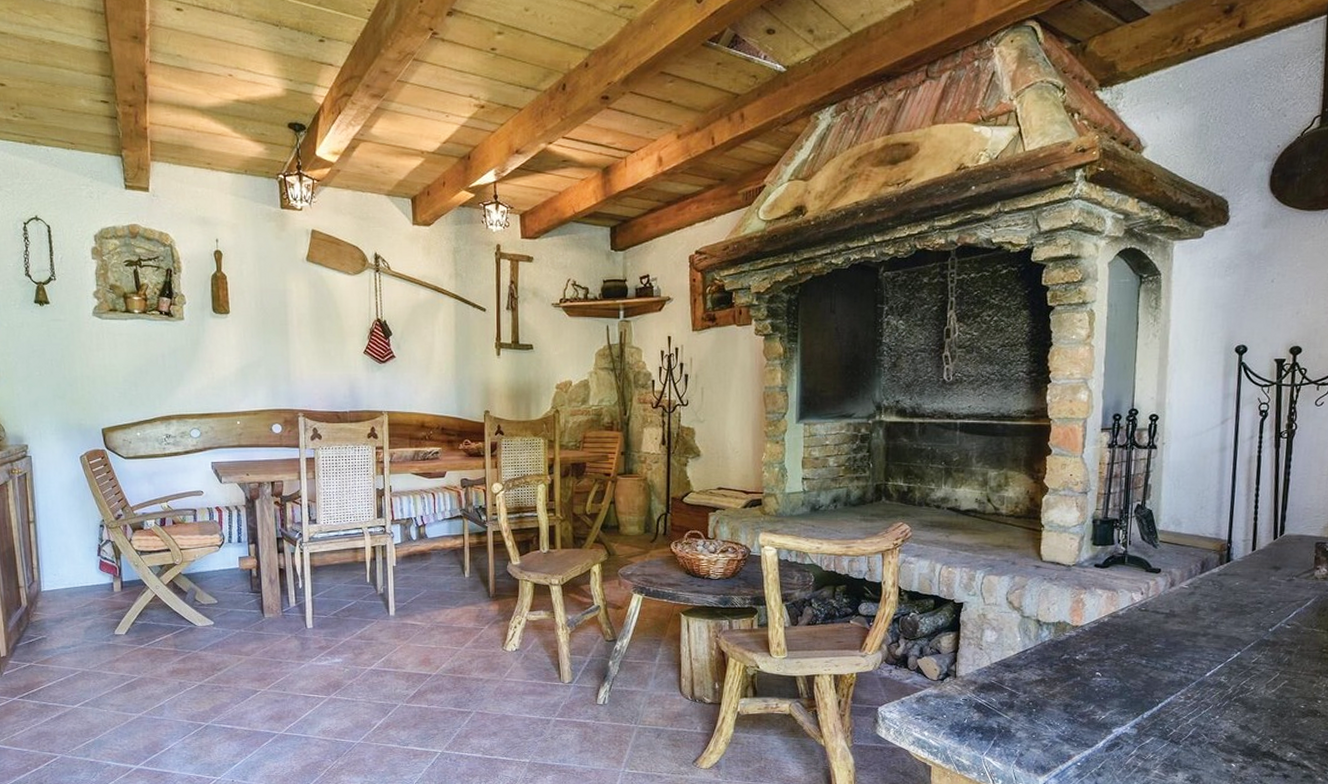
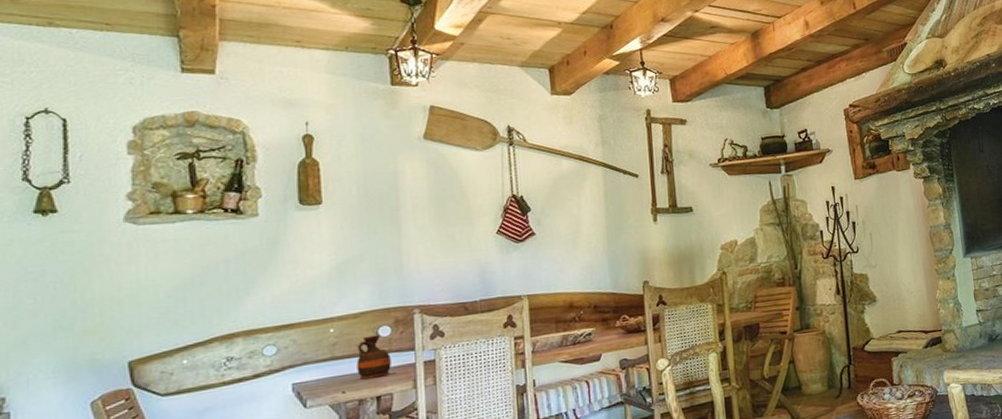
jug: none [257,431,282,466] -> present [357,335,391,380]

